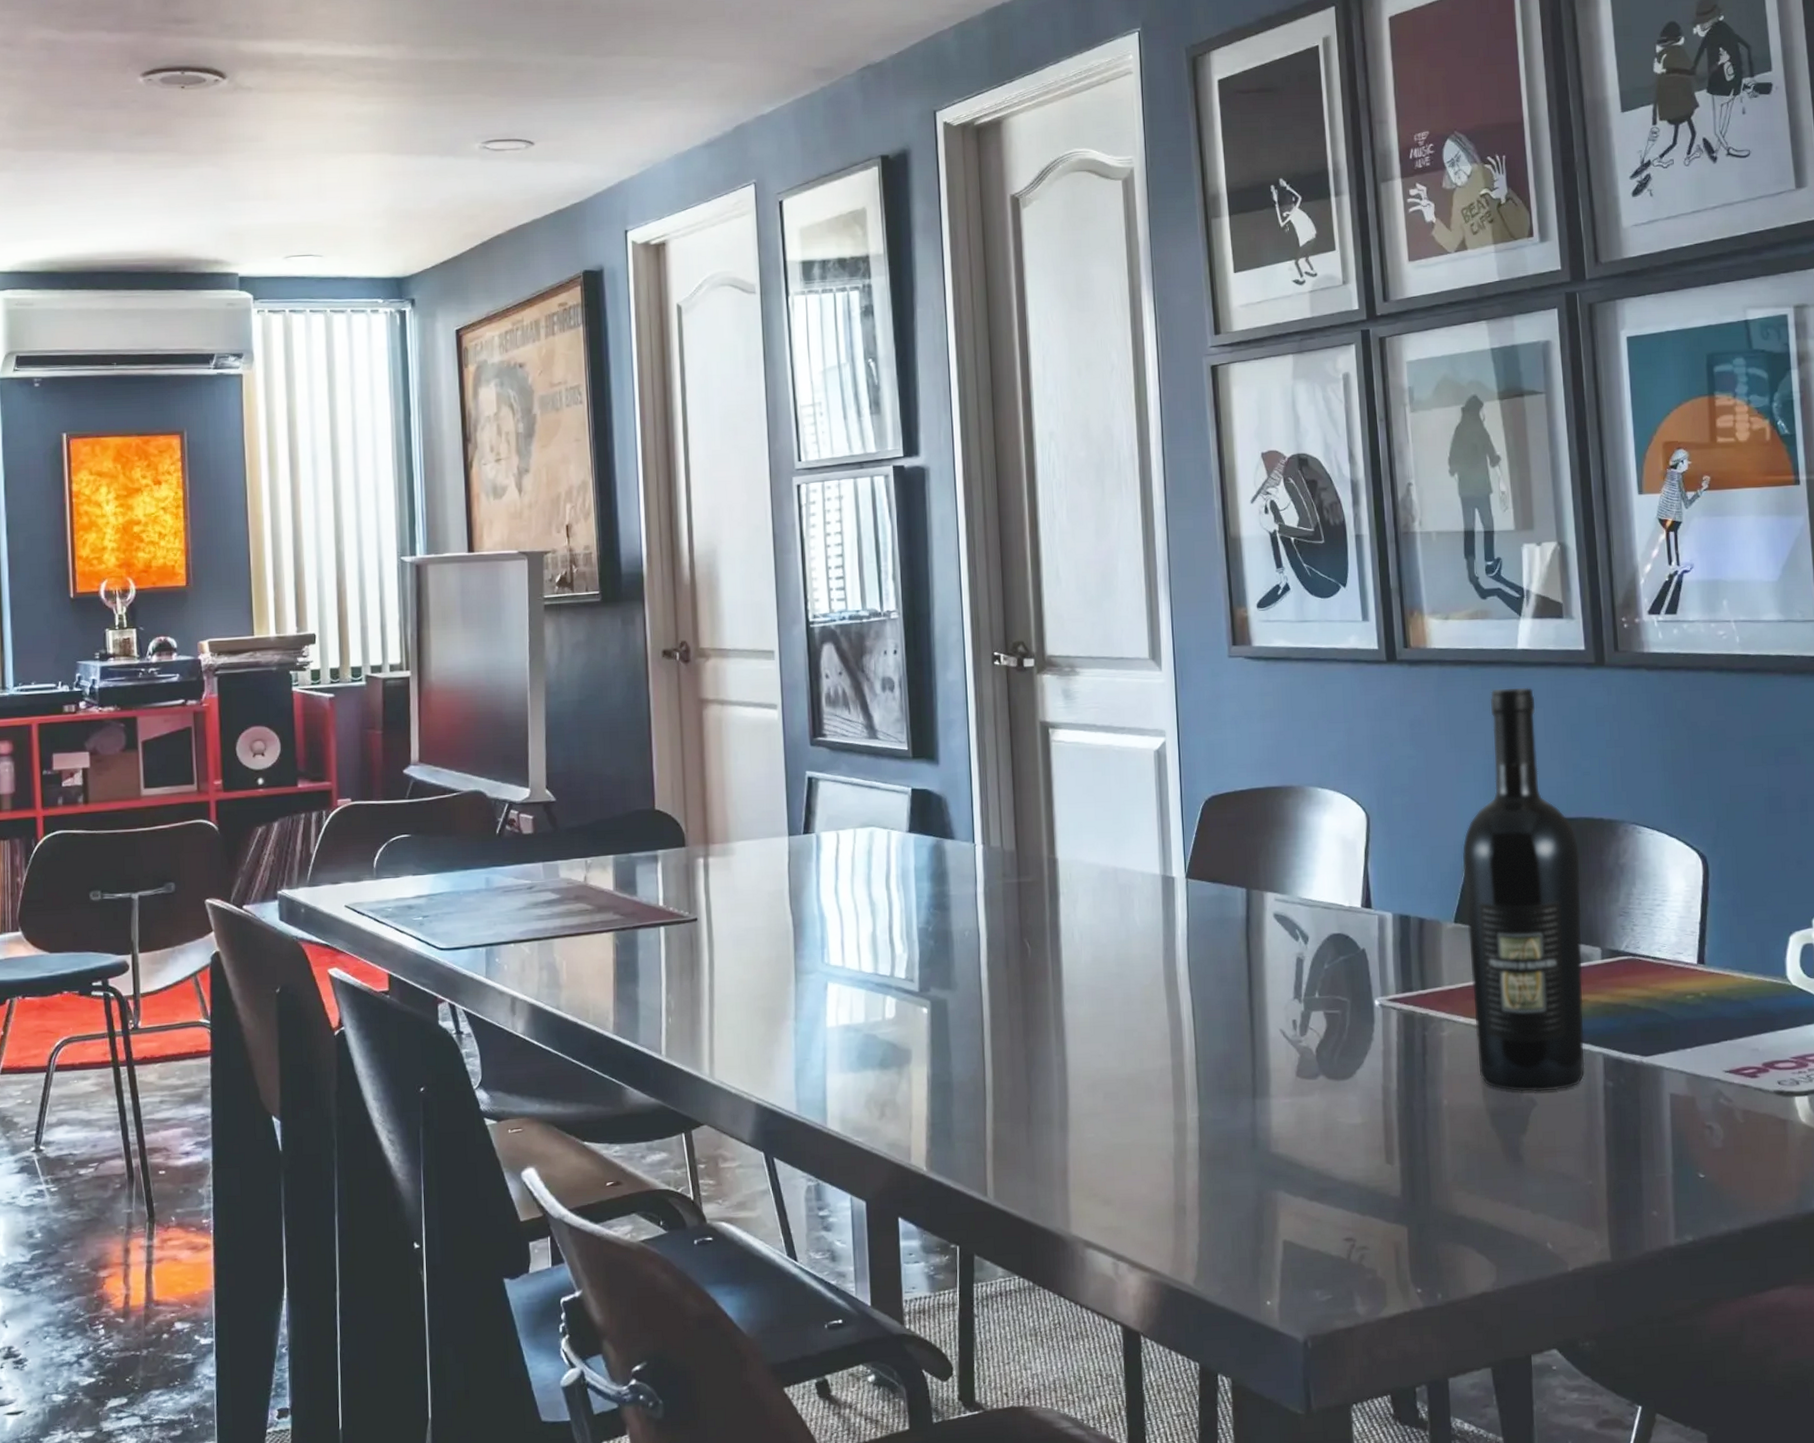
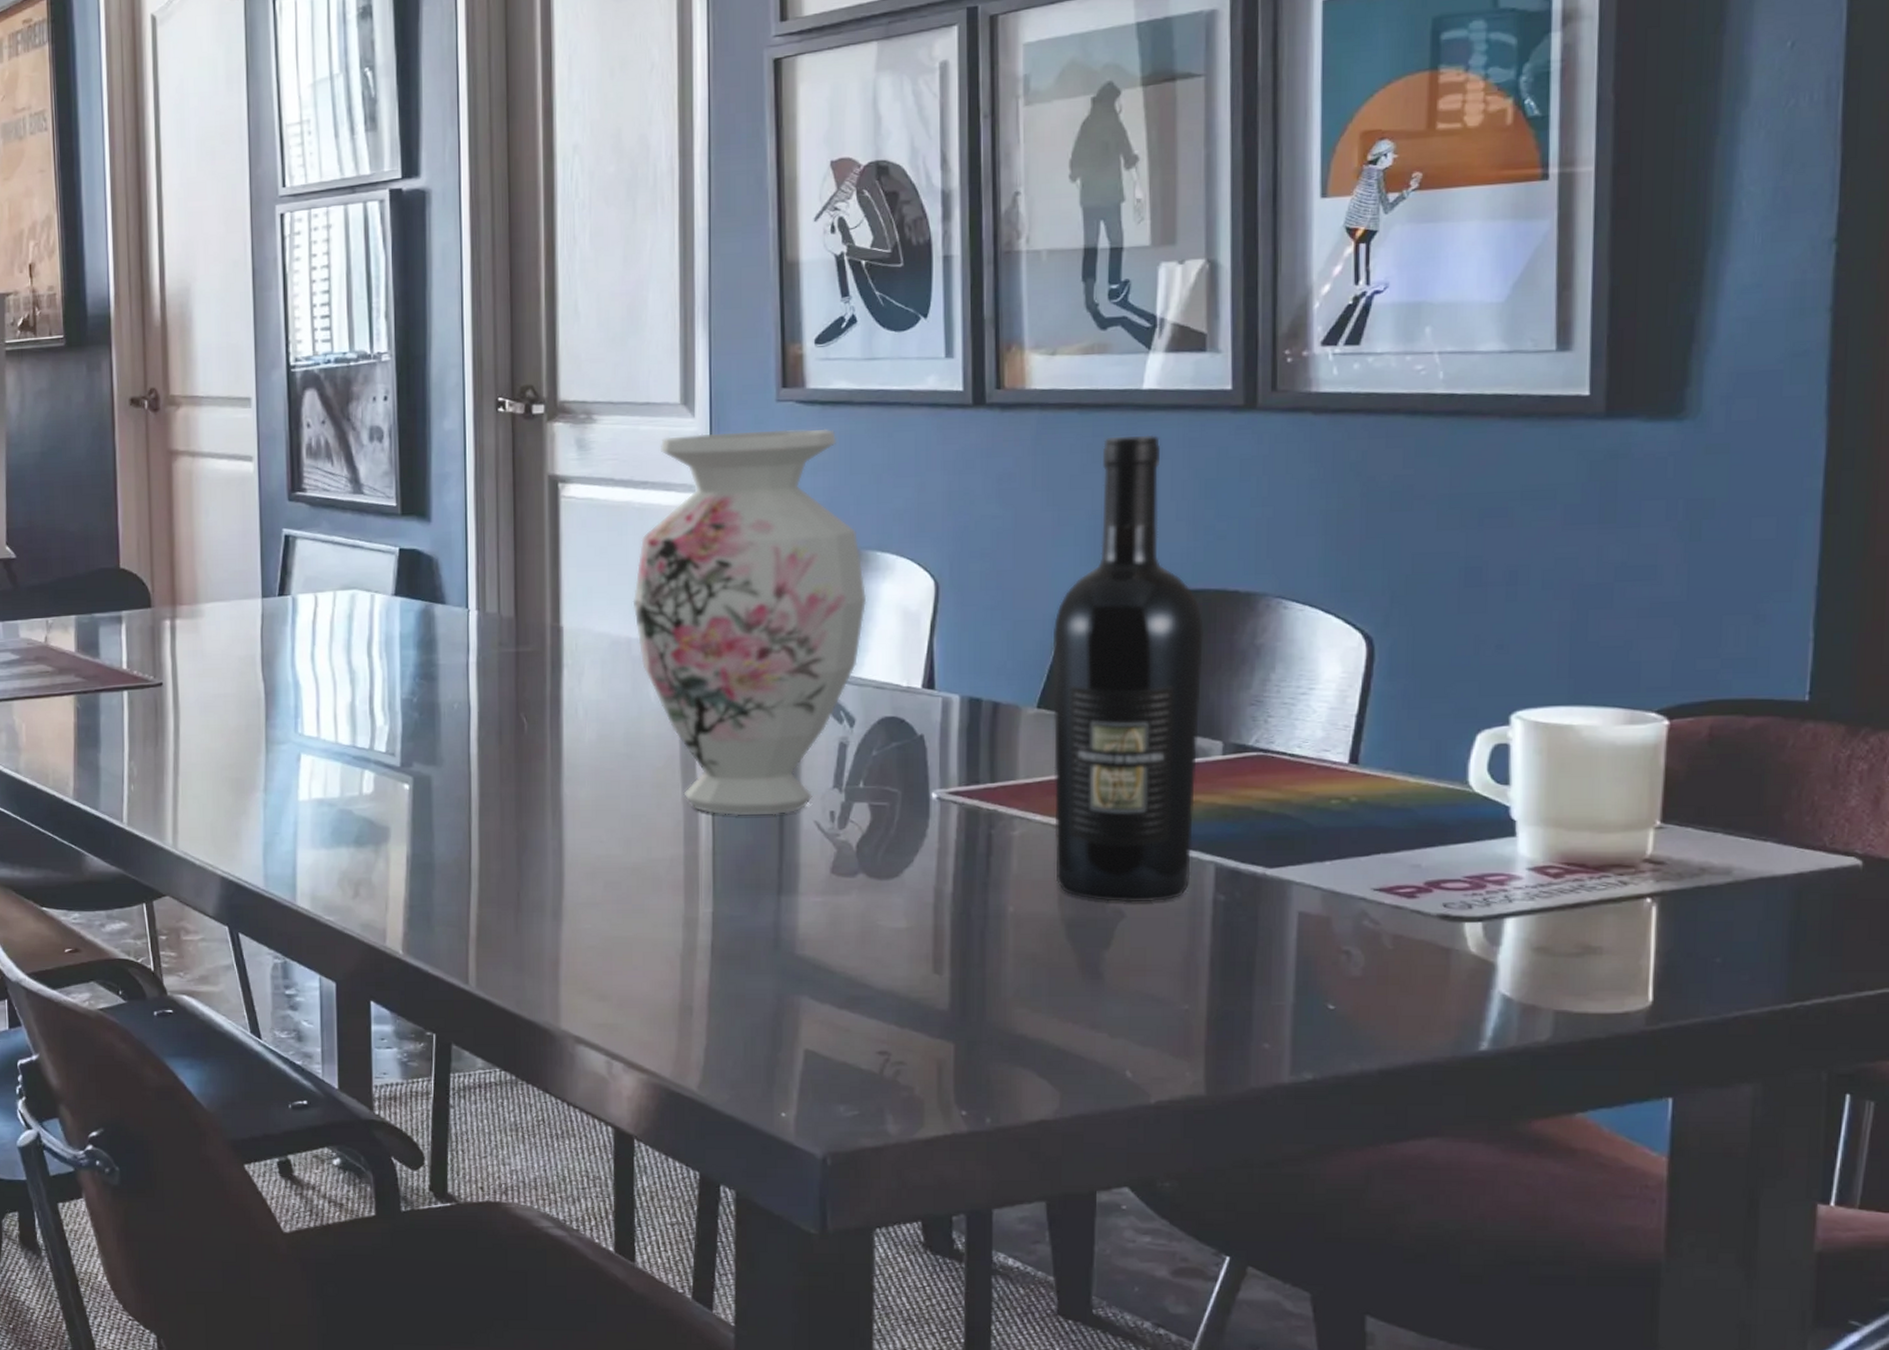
vase: none [1117,681,1312,1027] -> present [632,428,867,816]

